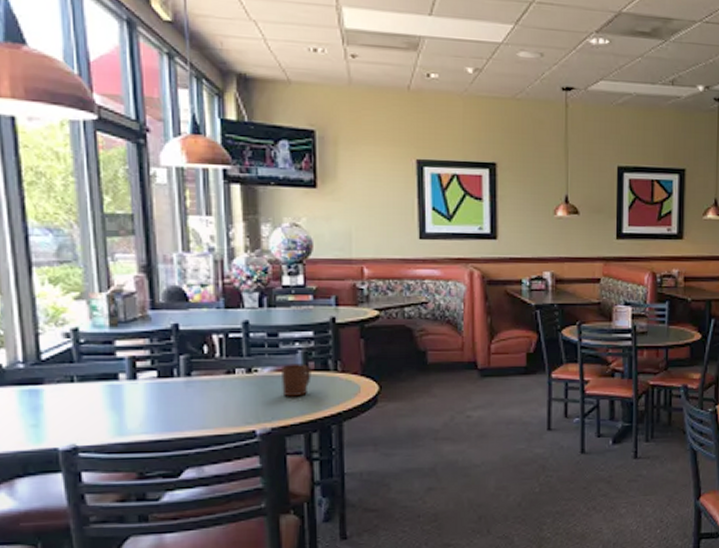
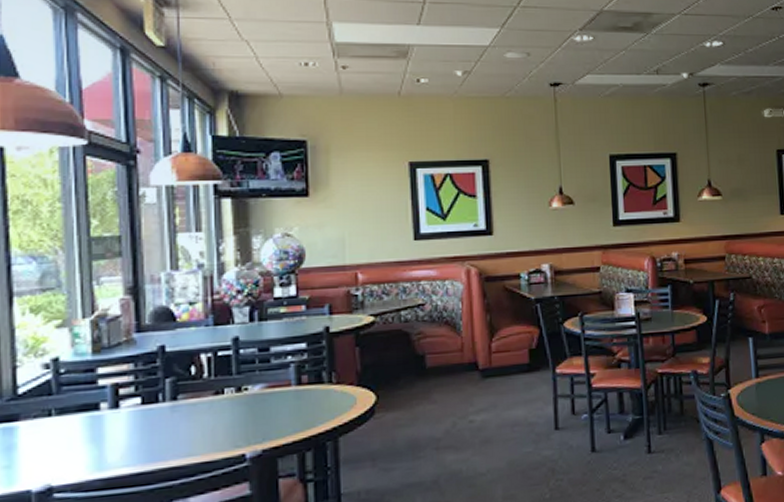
cup: present [280,364,311,397] -> none [272,378,305,415]

